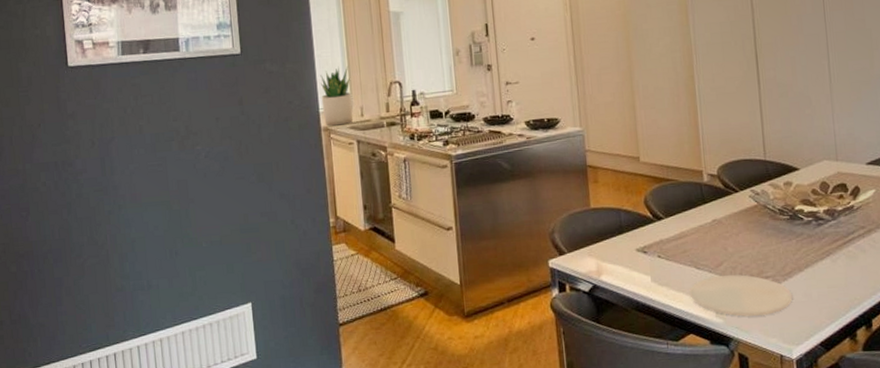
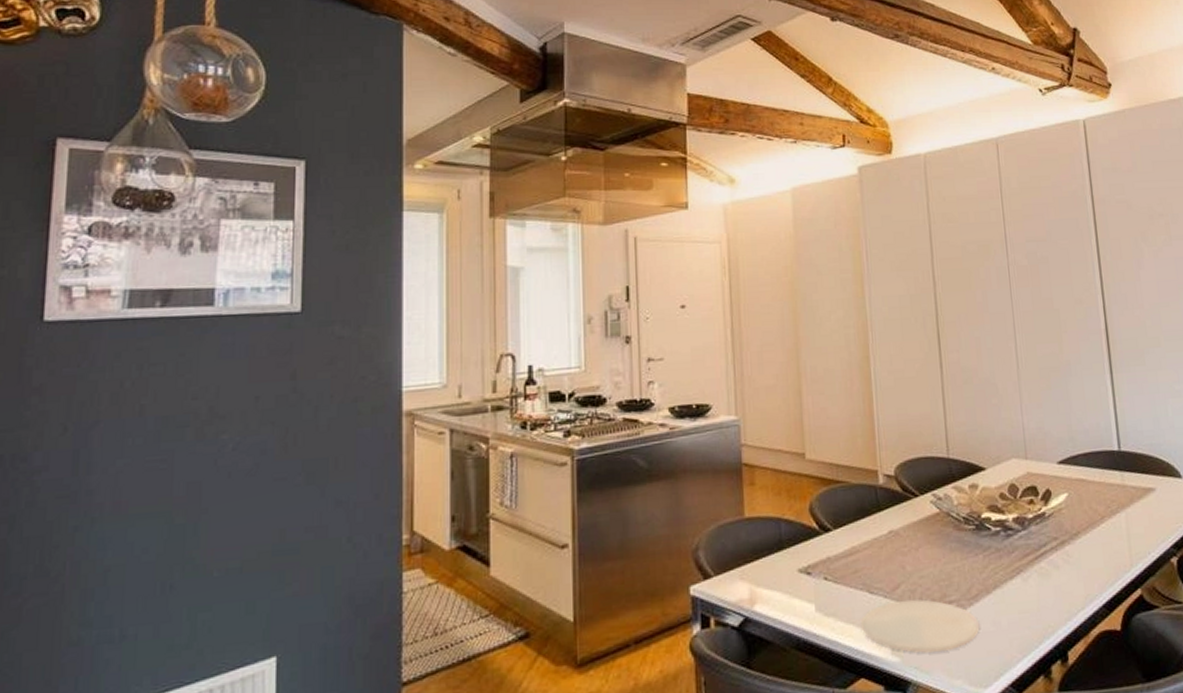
planter: present [320,66,353,126] -> none [406,332,448,410]

